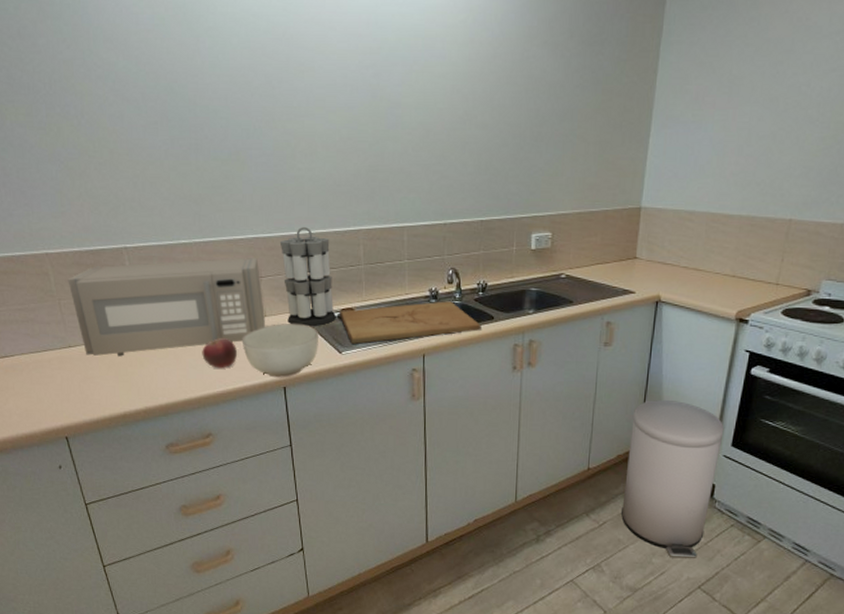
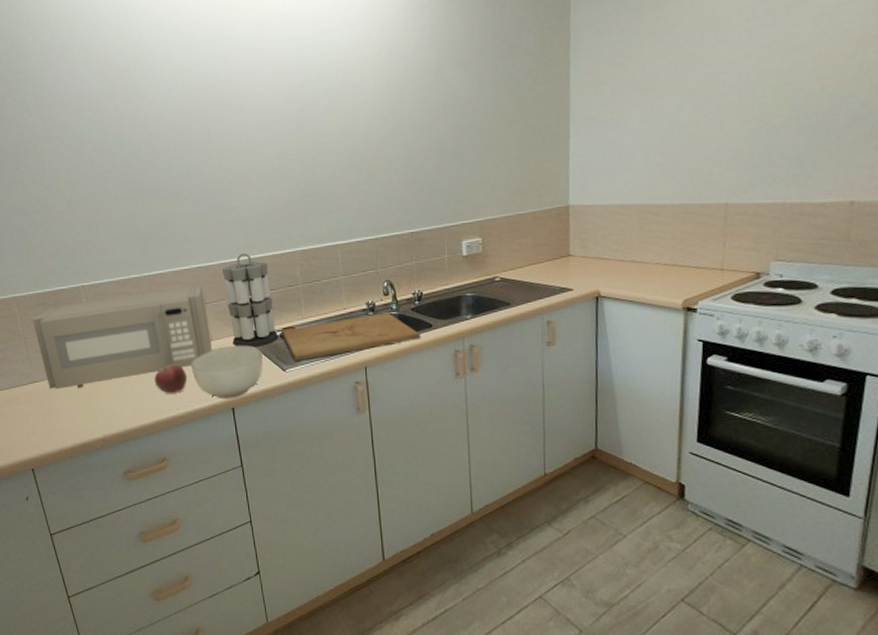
pedal bin: present [621,400,724,559] -> none [585,397,687,568]

